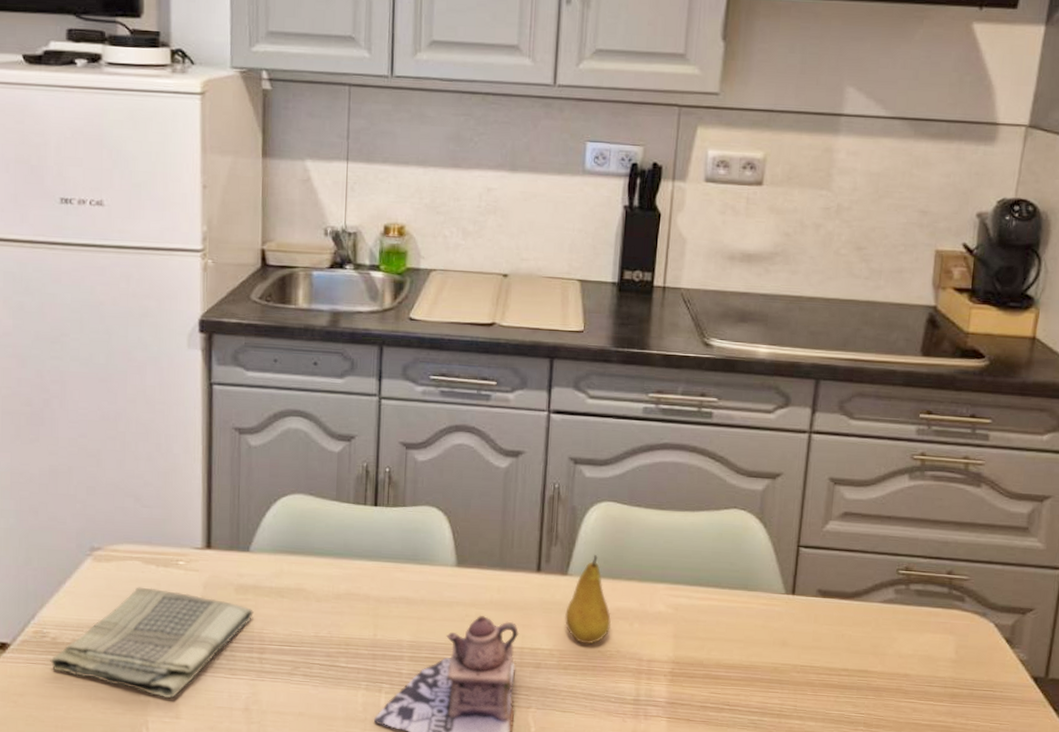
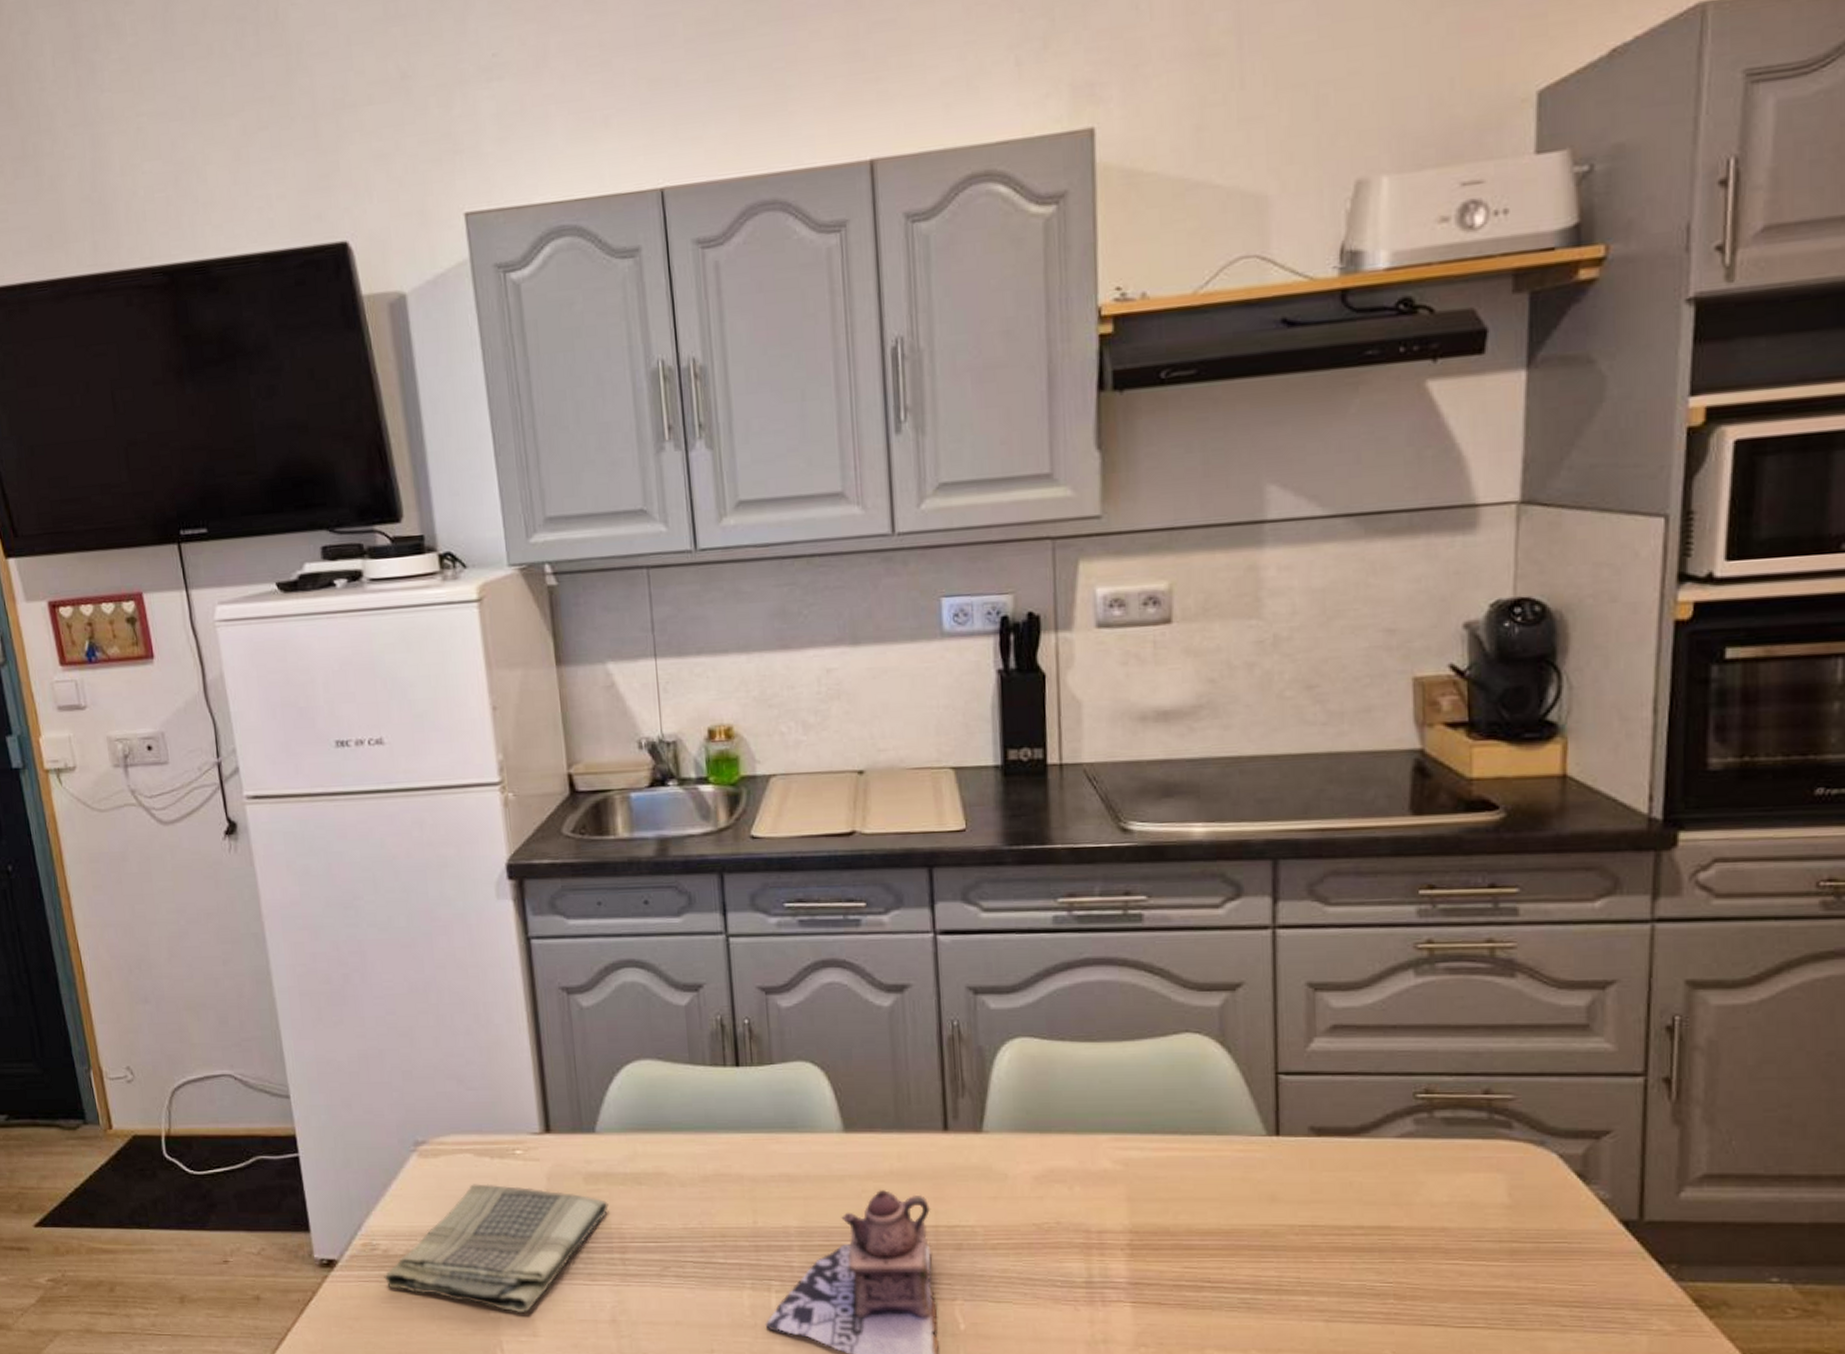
fruit: present [564,555,612,644] -> none [984,1105,1046,1217]

